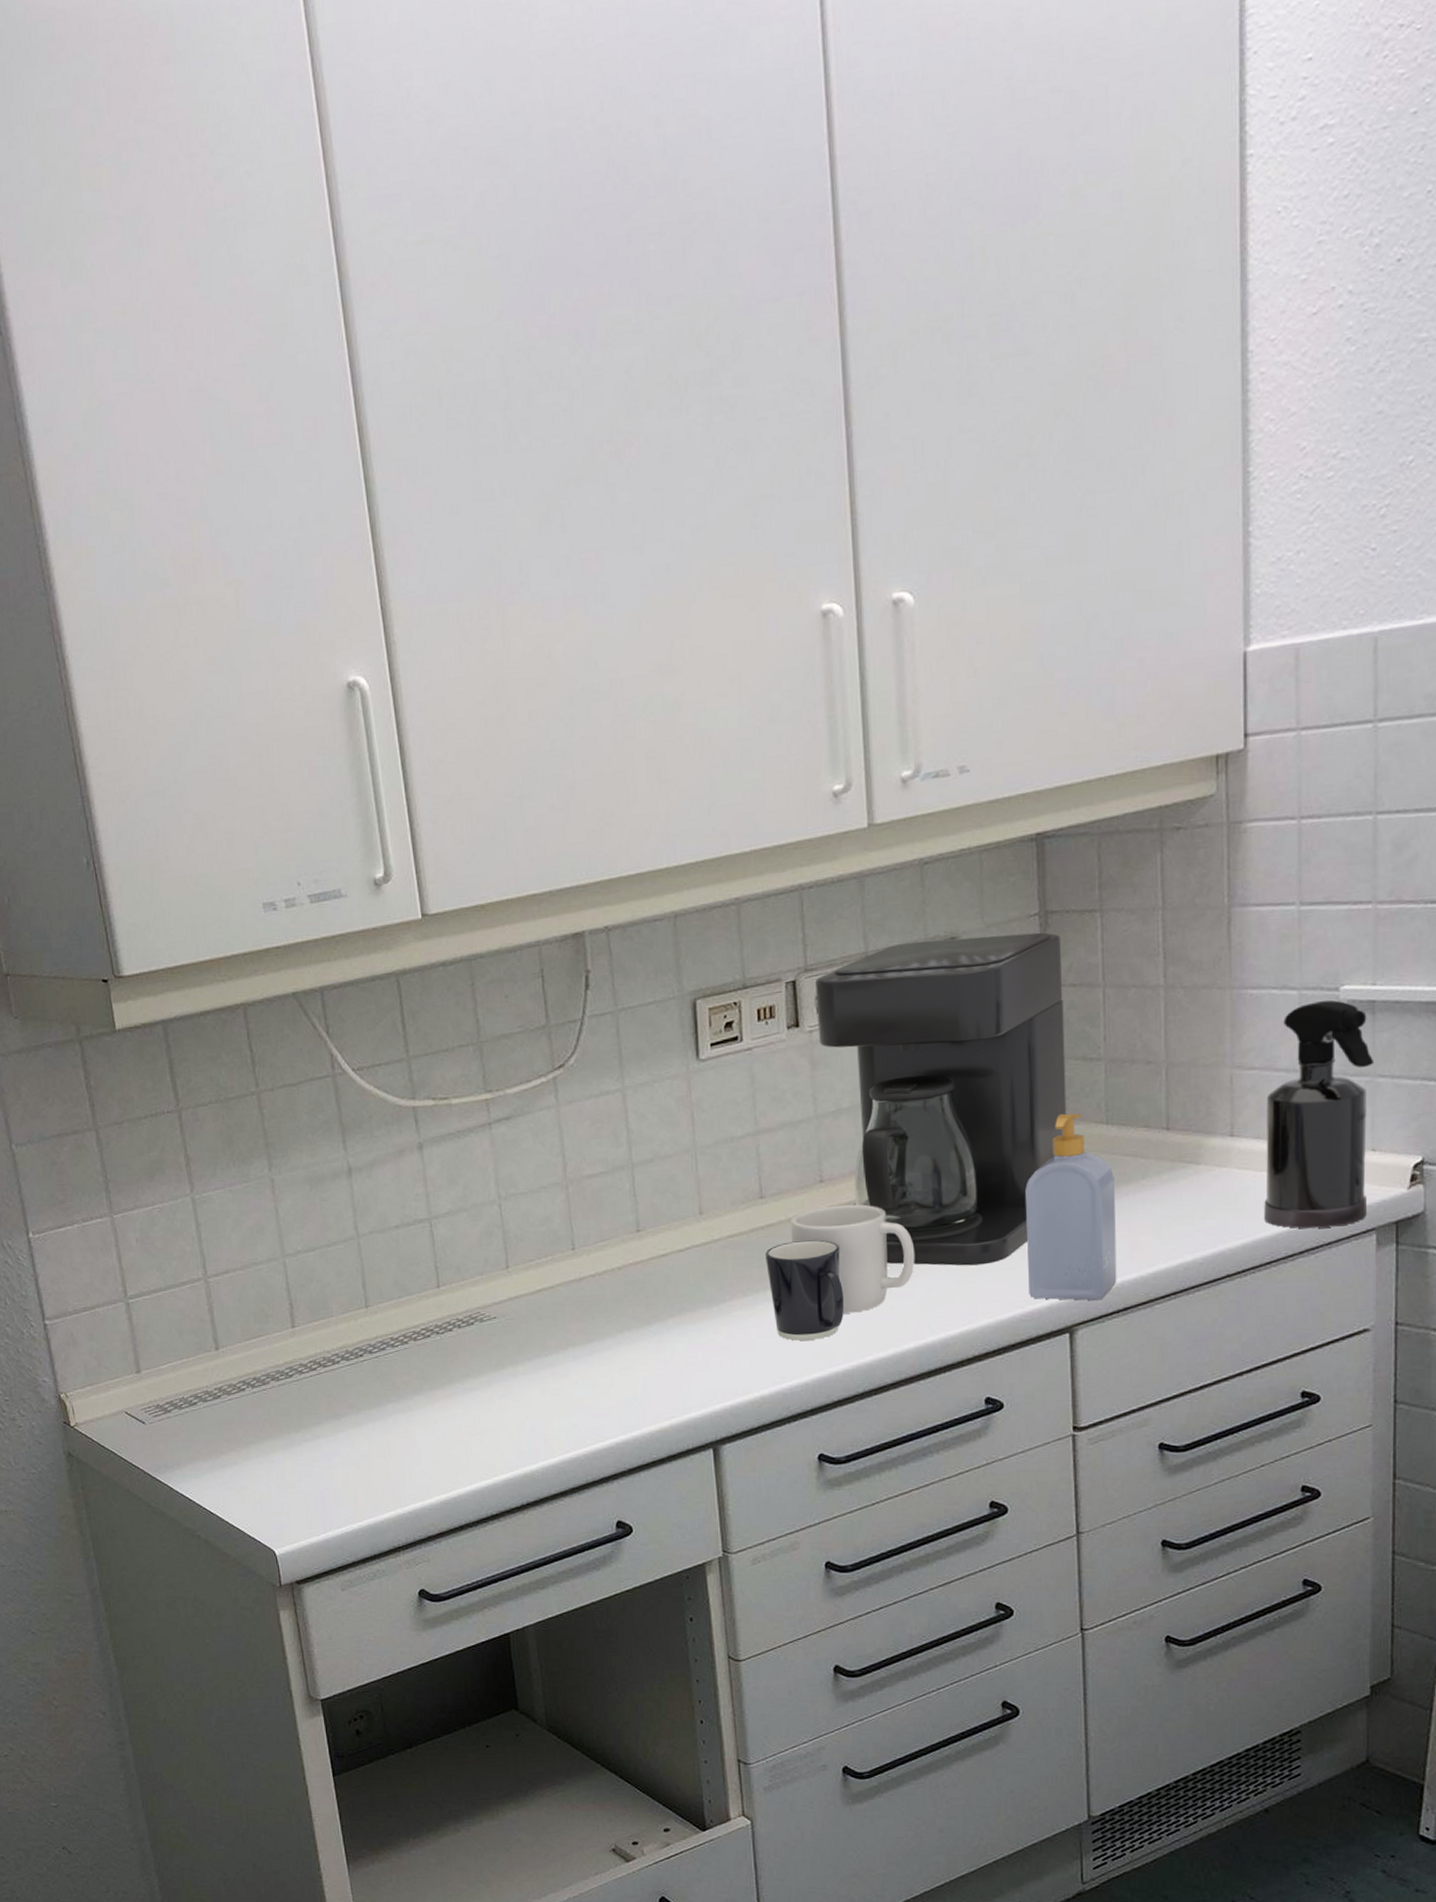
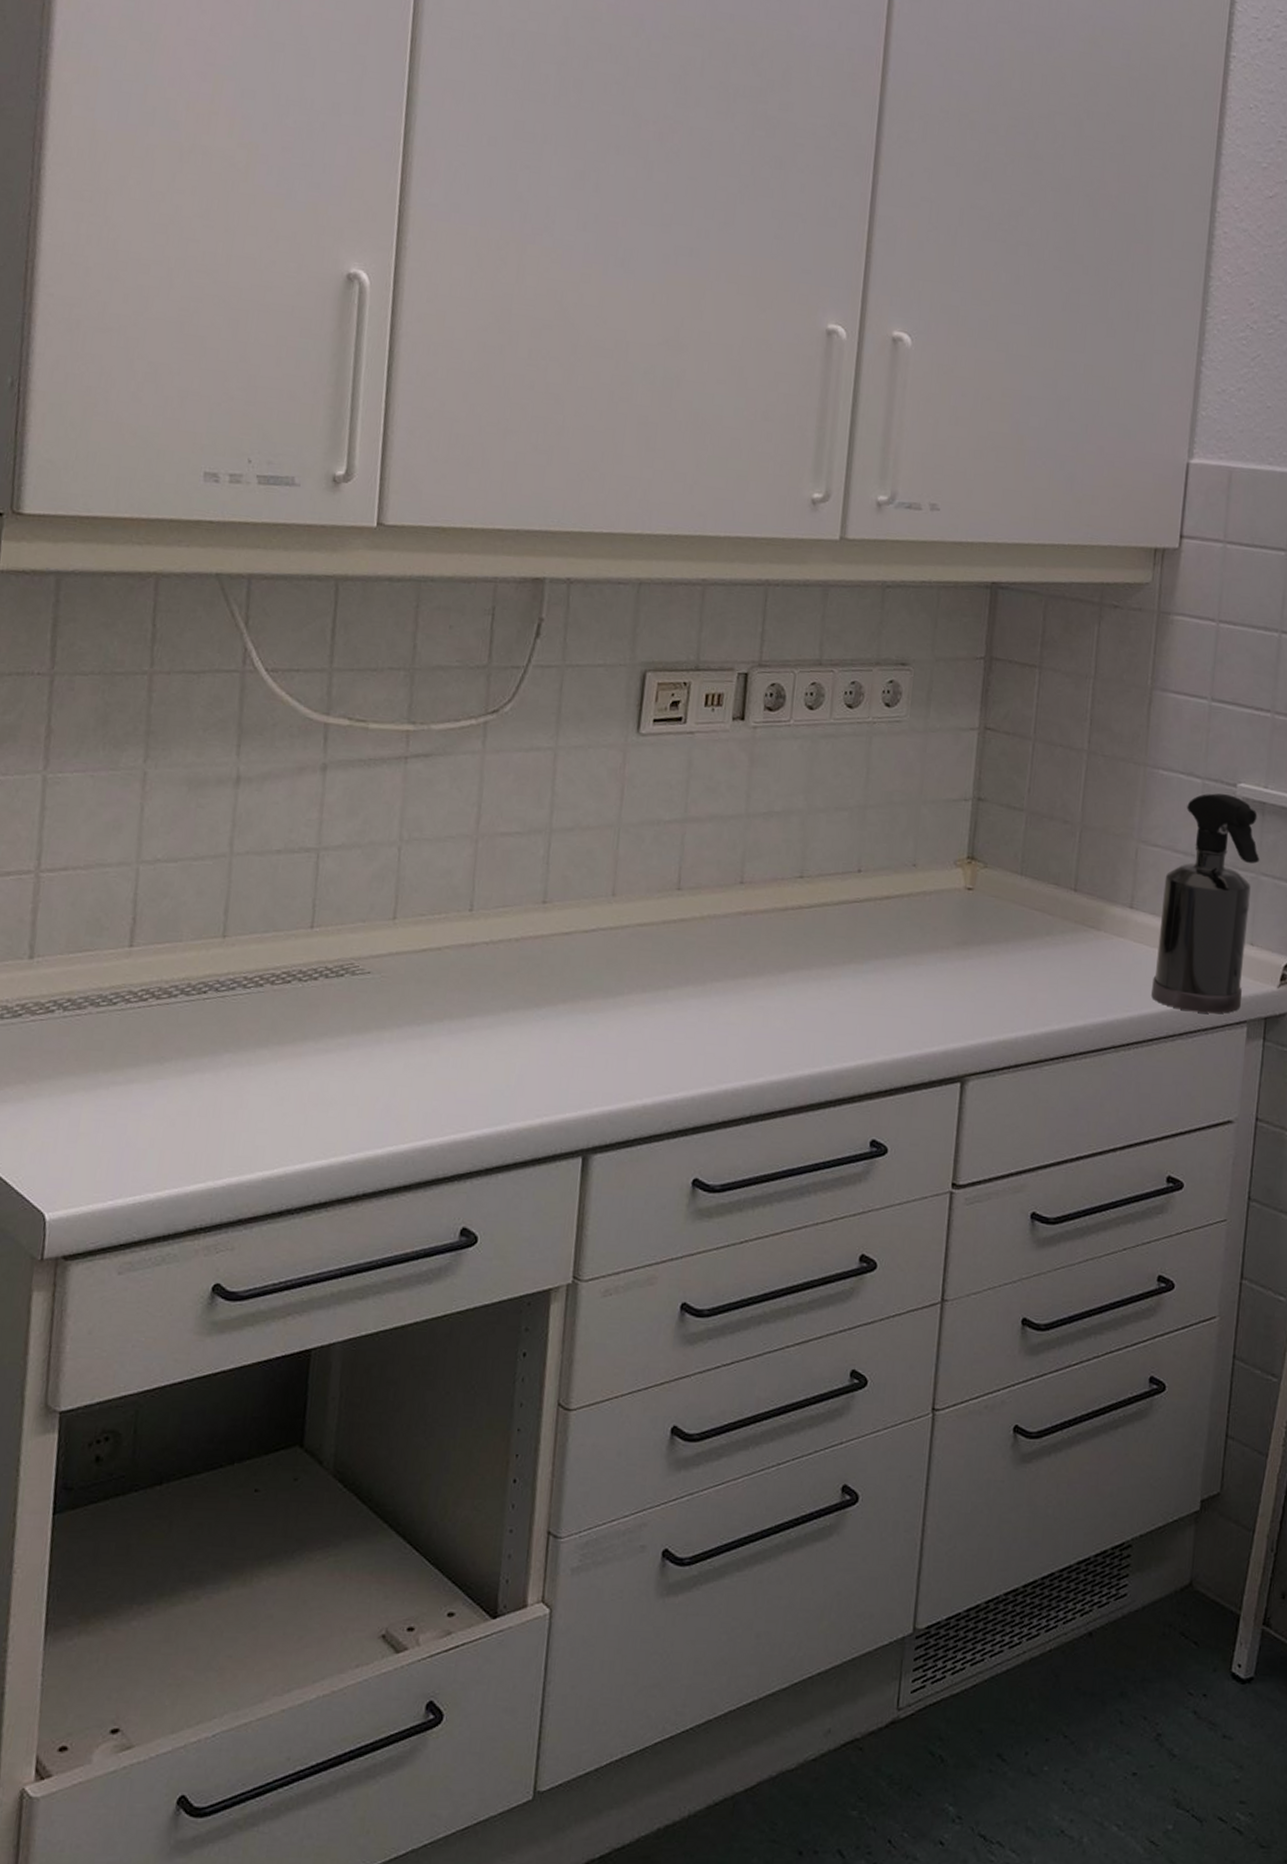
mug: present [765,1239,845,1341] -> none [671,941,751,1051]
mug: present [790,1204,915,1314] -> none [702,910,824,1028]
coffee maker: present [815,932,1067,1266] -> none [761,658,1002,998]
soap bottle: present [1025,1113,1117,1301] -> none [927,856,1022,1053]

